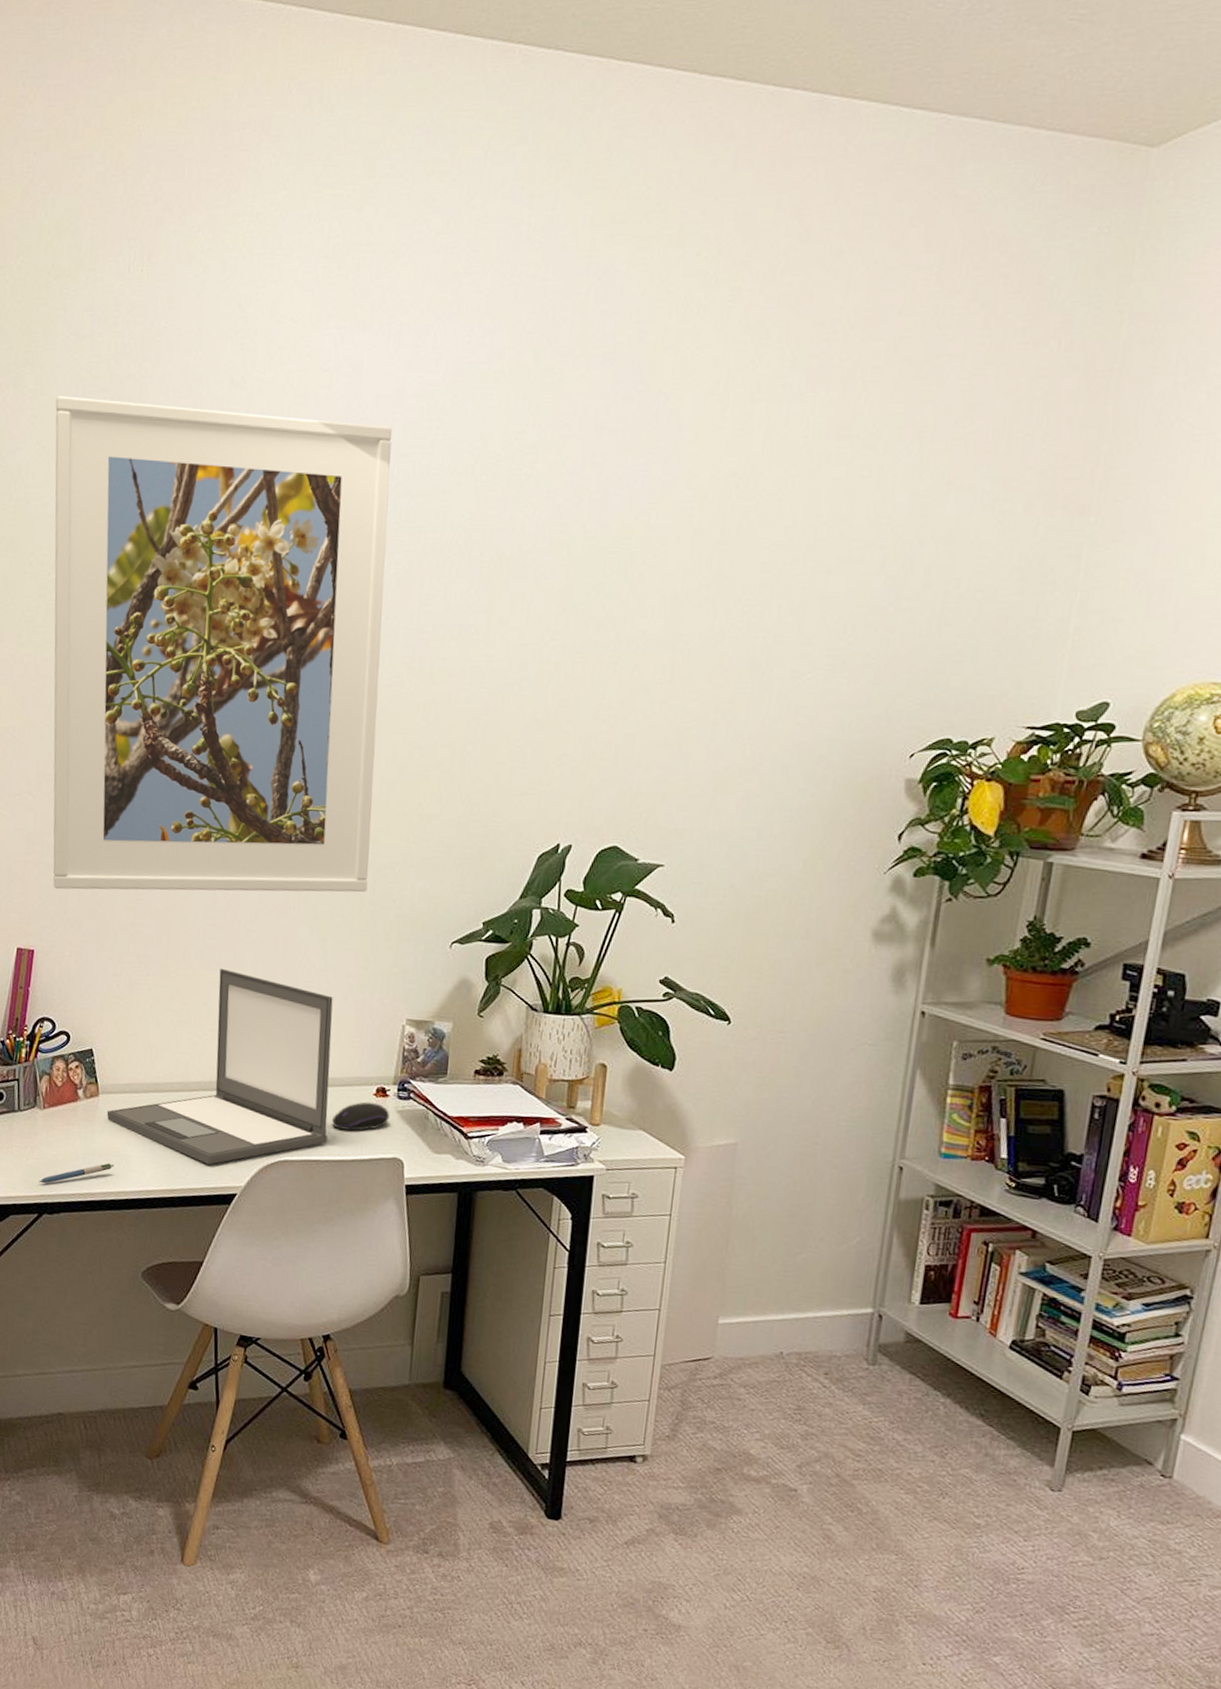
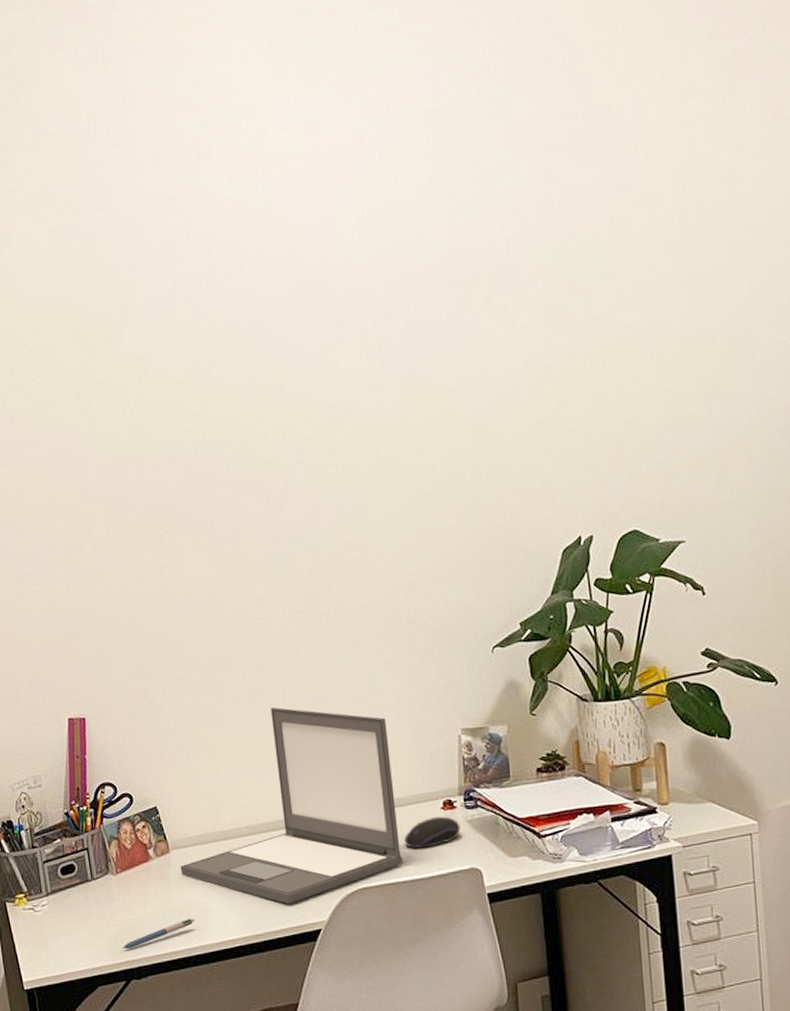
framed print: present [53,396,393,893] -> none [33,172,402,655]

